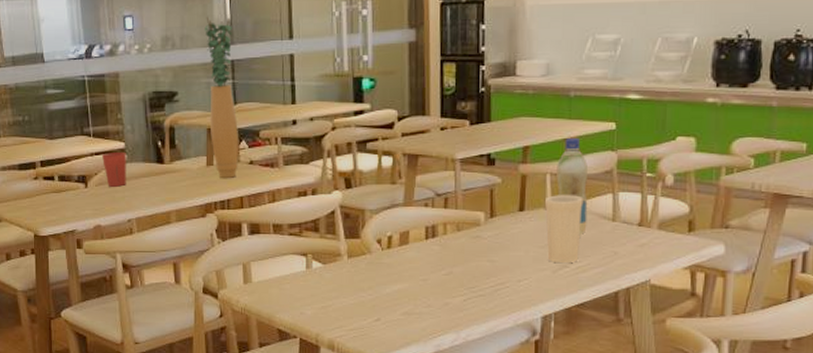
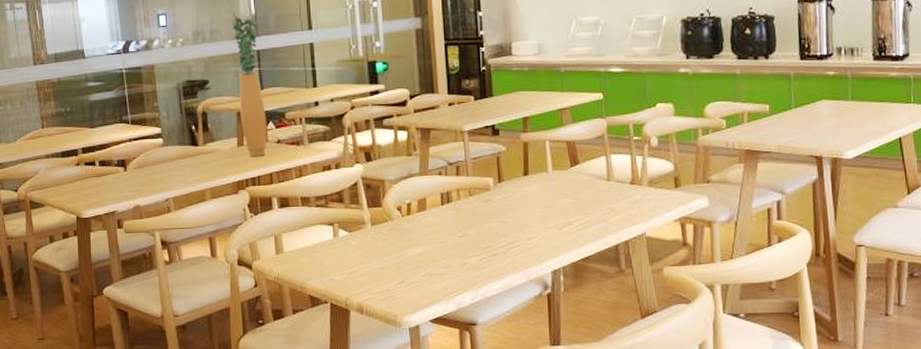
cup: present [101,151,126,187] -> none [139,136,163,169]
cup: present [544,195,584,264] -> none [545,159,581,222]
bottle: present [556,138,588,236] -> none [554,108,585,196]

